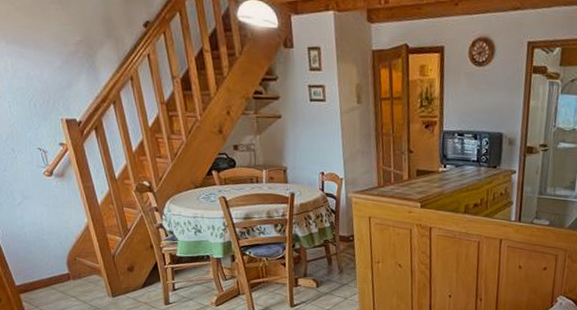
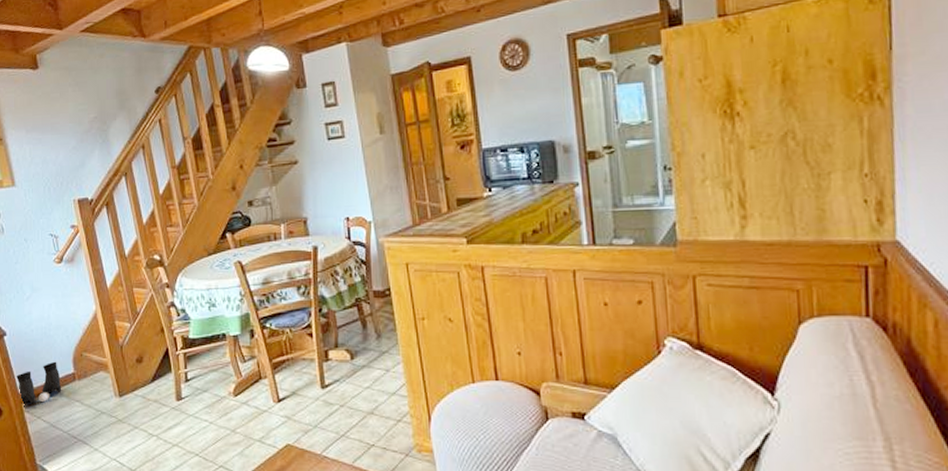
boots: none [12,262,58,296] -> present [17,361,62,404]

